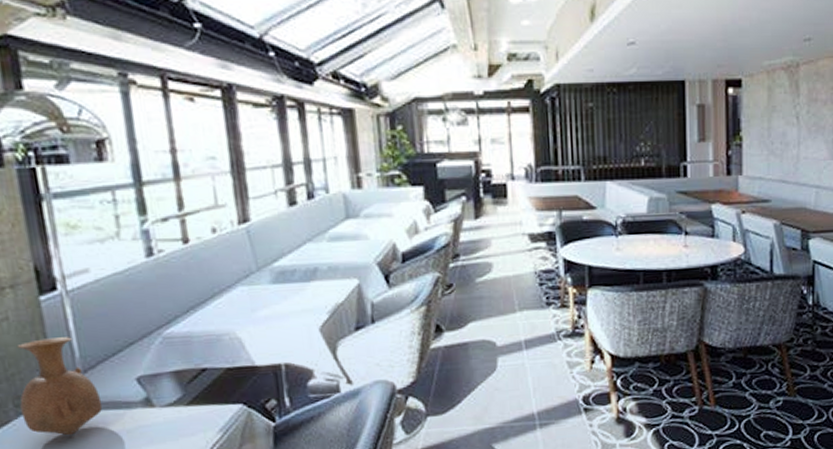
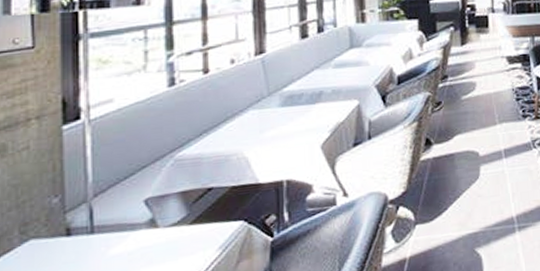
vase: present [16,337,103,436] -> none [26,163,108,261]

